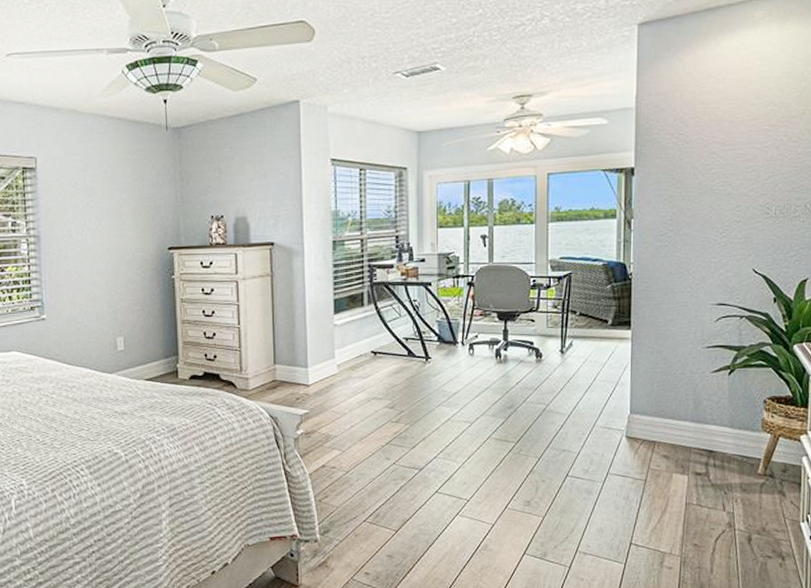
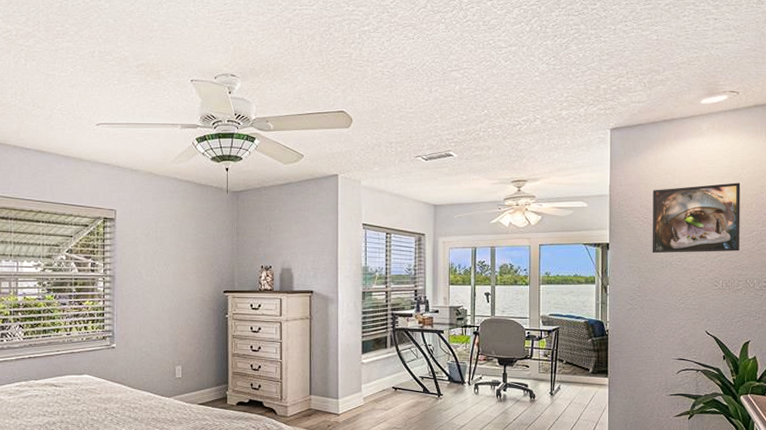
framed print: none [688,83,803,178] -> present [652,183,741,254]

